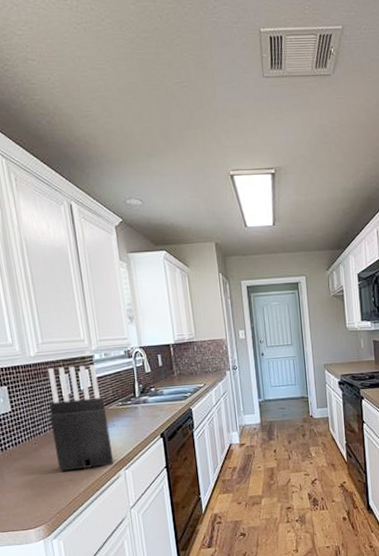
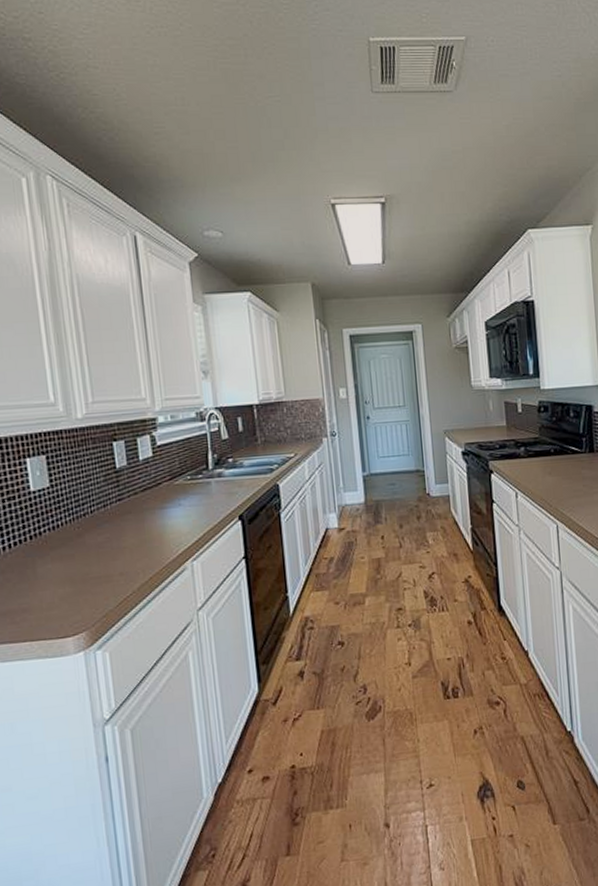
knife block: present [47,364,114,472] -> none [98,429,178,563]

